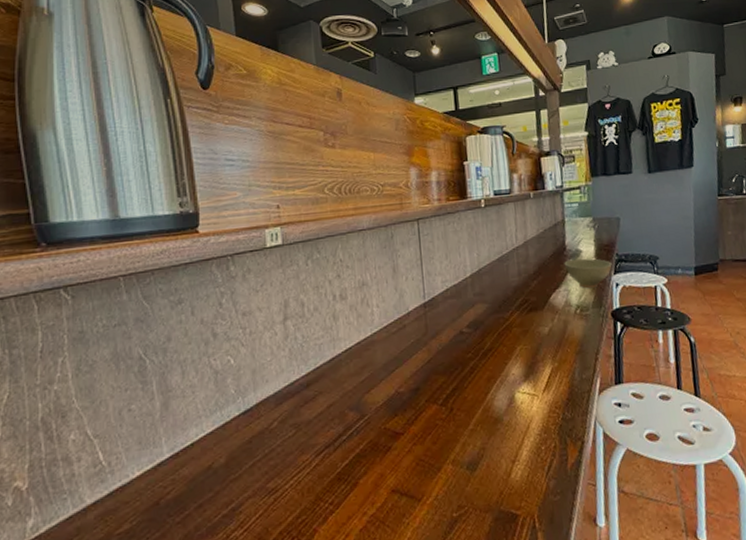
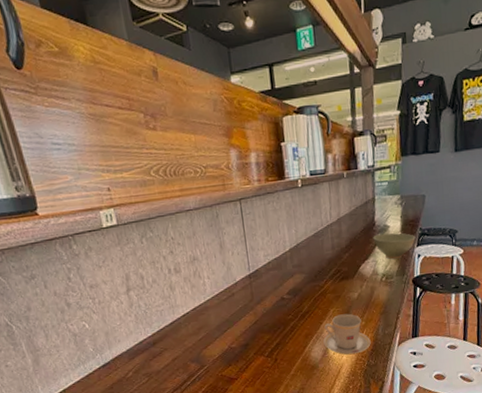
teacup: none [509,352,566,406] -> present [323,313,371,355]

